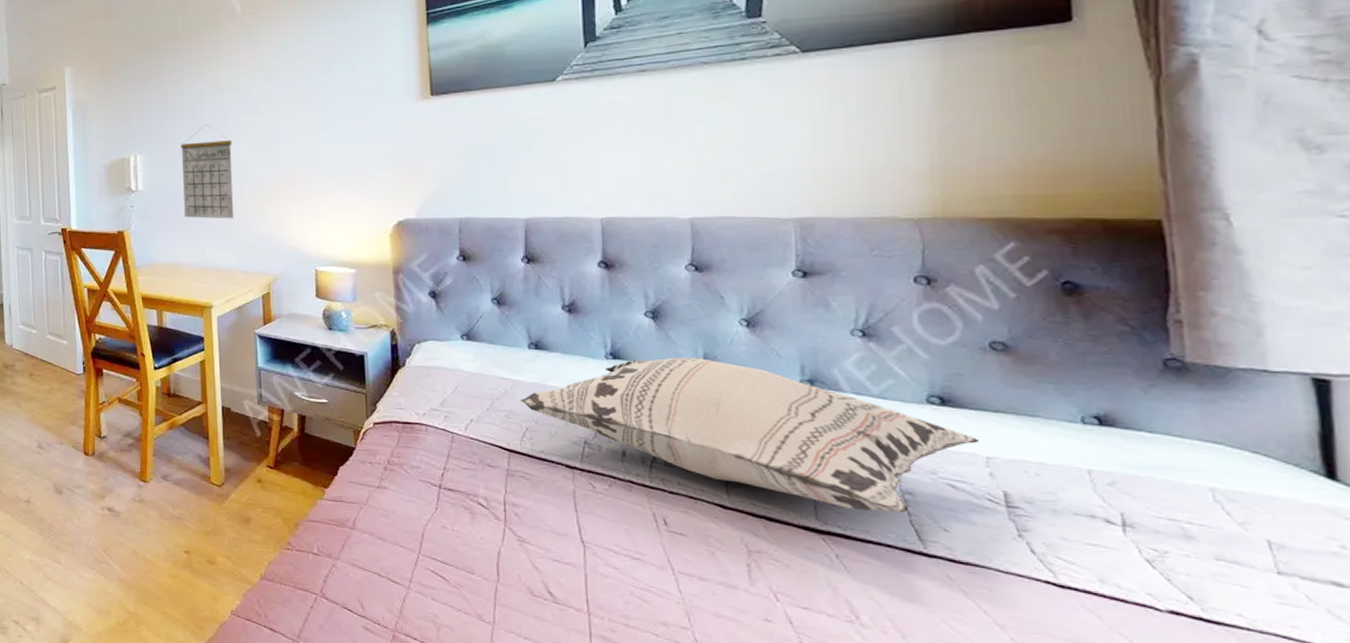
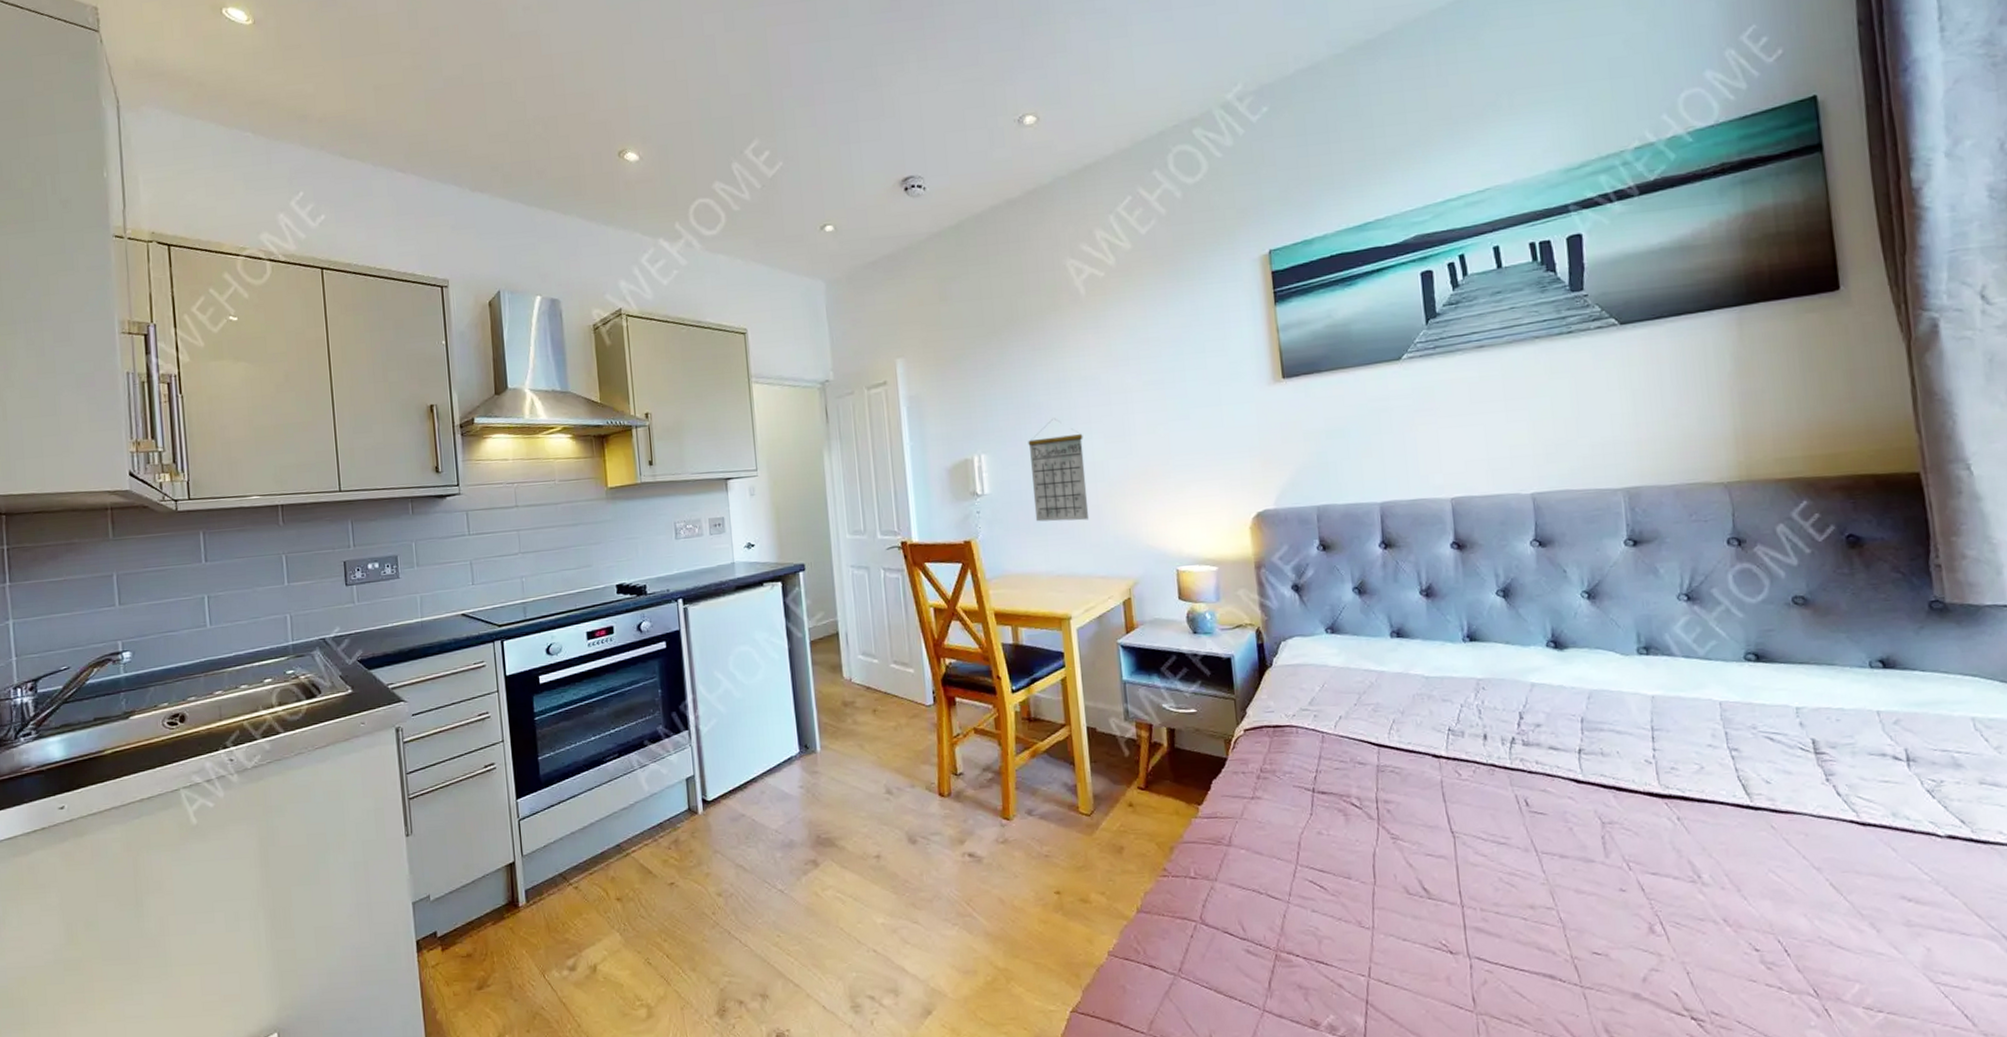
decorative pillow: present [519,357,979,513] -> none [1385,633,1790,771]

